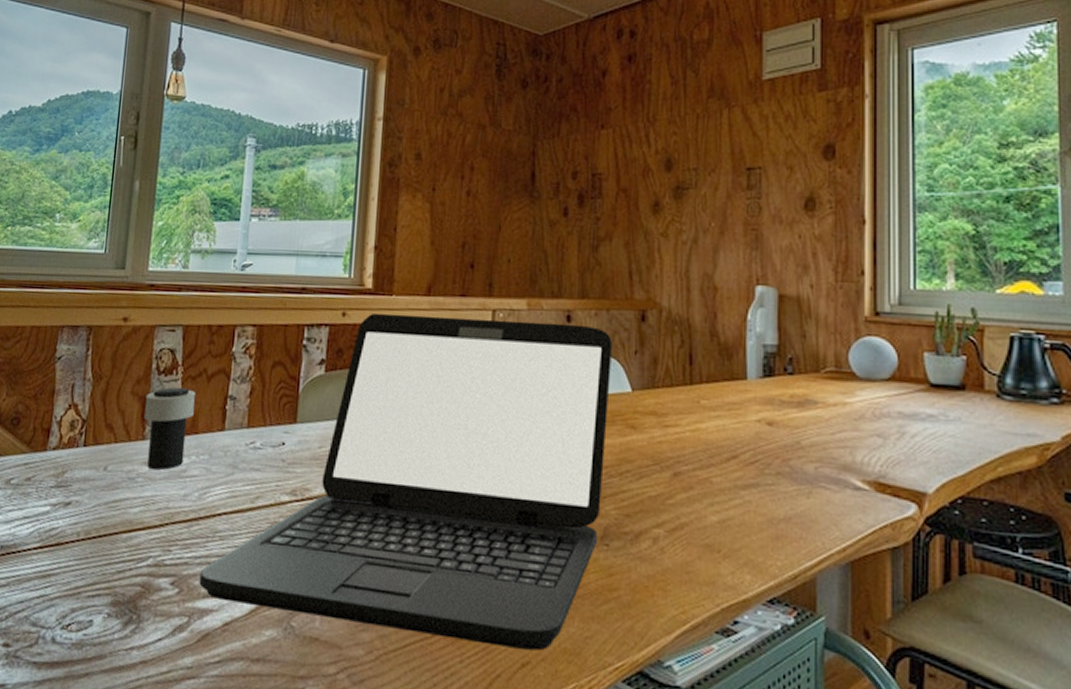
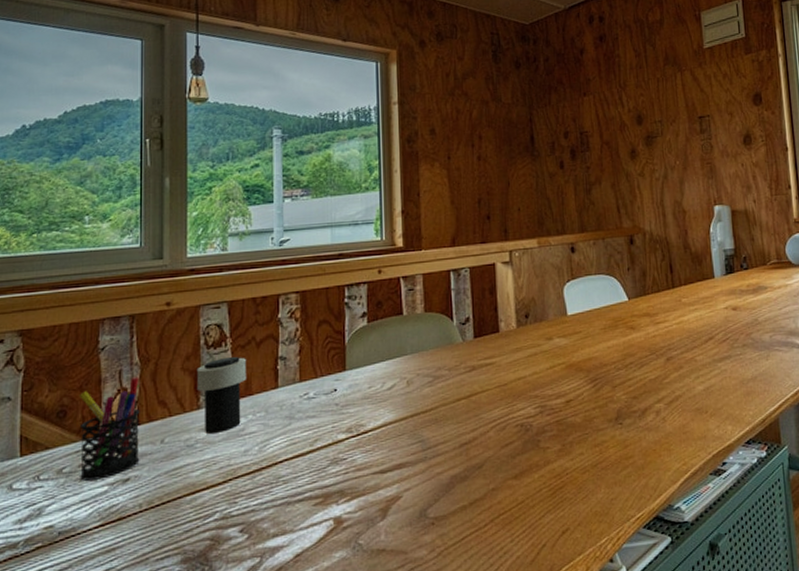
pen holder: none [25,393,90,498] -> present [78,377,140,481]
laptop: present [199,312,613,651] -> none [267,253,614,536]

